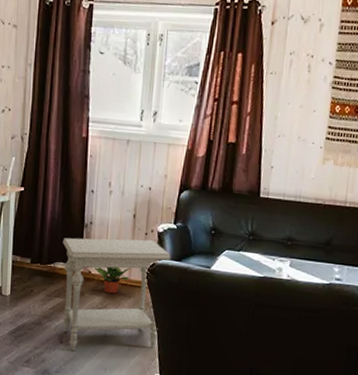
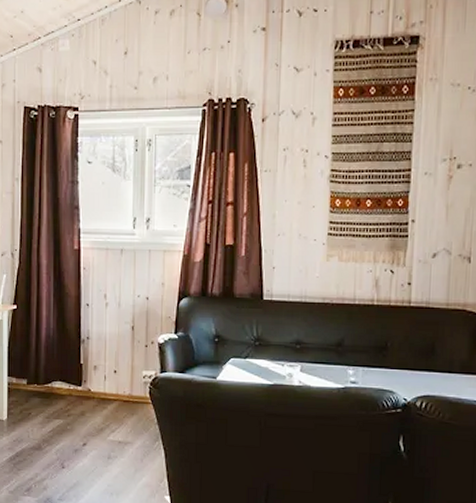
side table: present [62,237,171,351] -> none [59,352,173,476]
potted plant: present [95,266,131,294] -> none [94,383,133,412]

